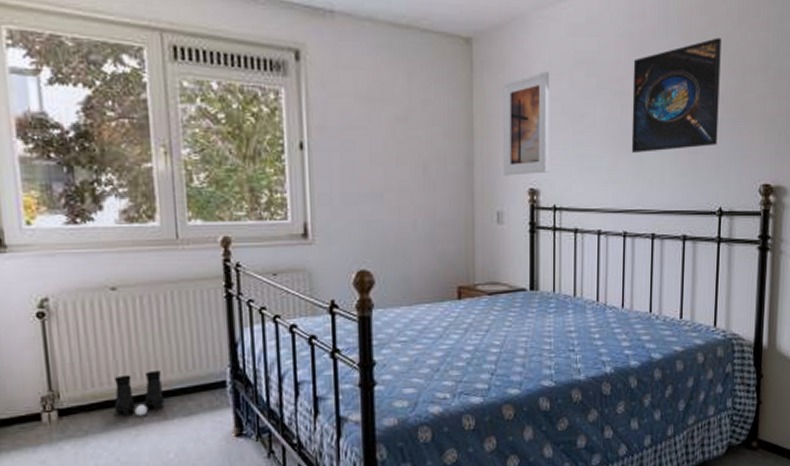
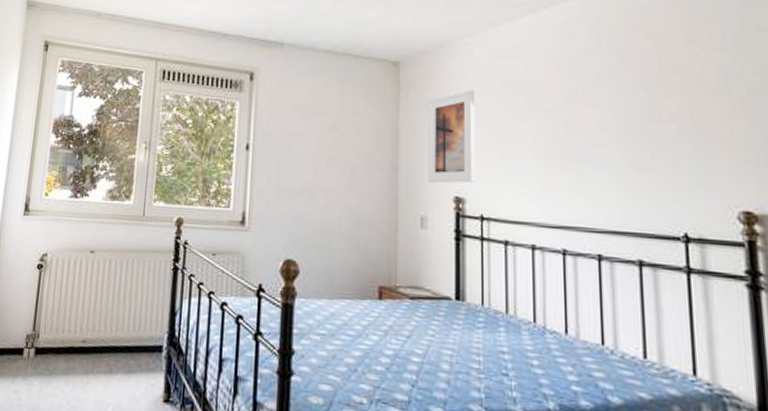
boots: present [114,371,165,416] -> none [74,326,114,366]
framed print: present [631,37,721,153] -> none [564,58,674,169]

